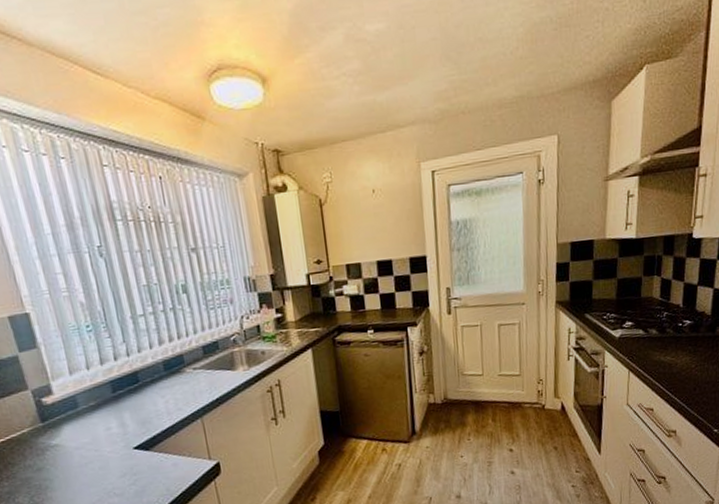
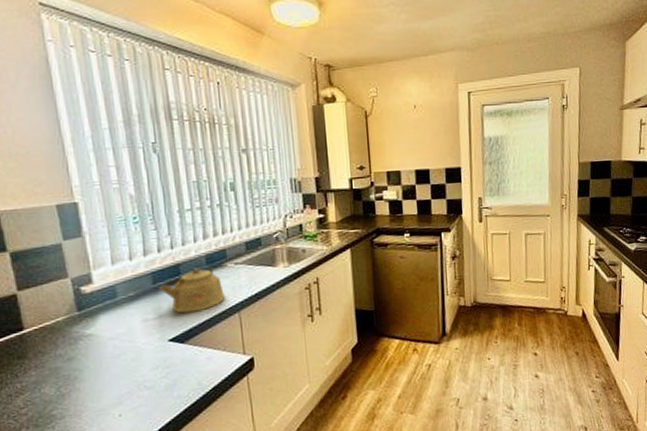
kettle: none [119,374,187,421] -> present [159,267,226,314]

